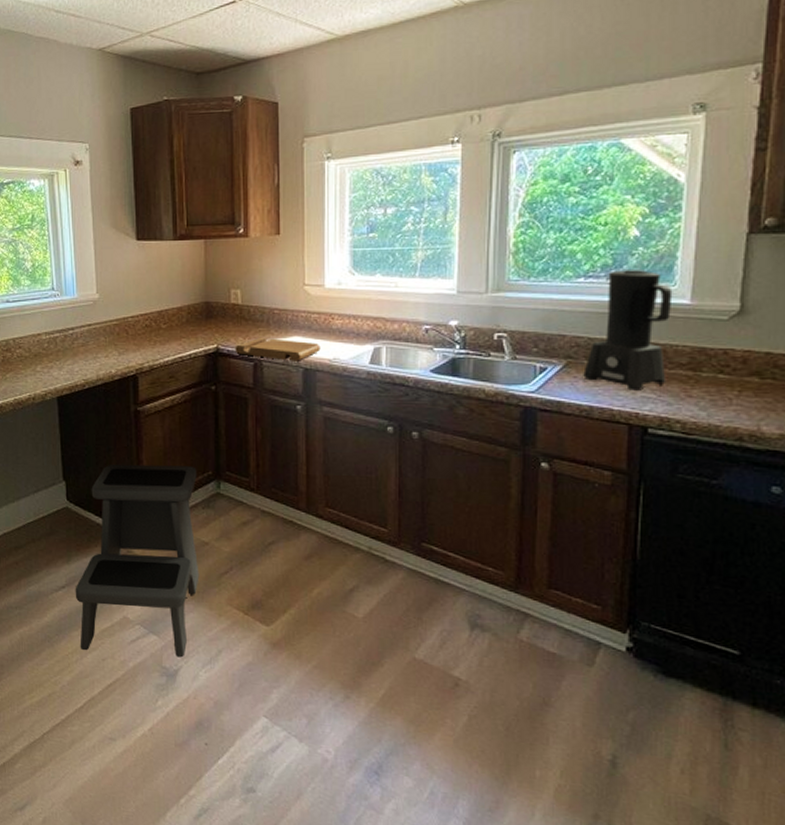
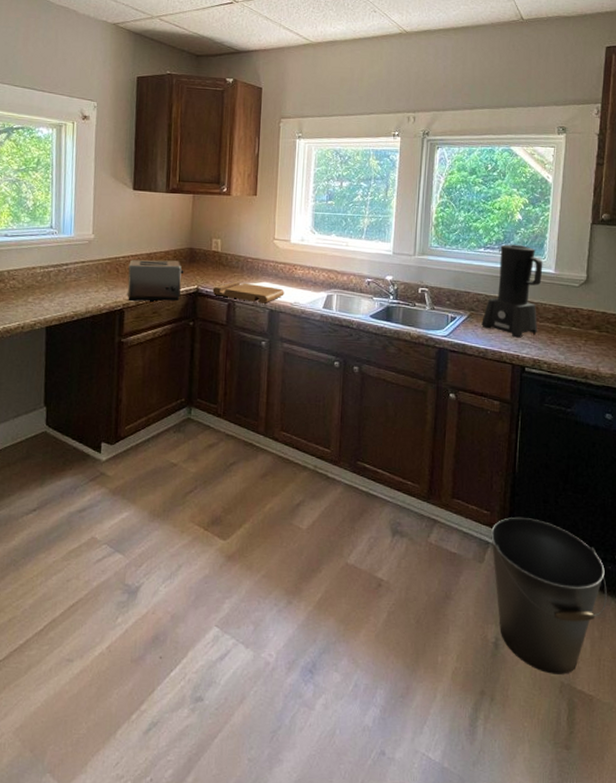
step stool: present [75,464,200,658] -> none [45,390,171,575]
toaster: none [139,317,201,365] -> present [127,259,184,302]
bucket: none [603,614,774,806] -> present [491,517,607,674]

